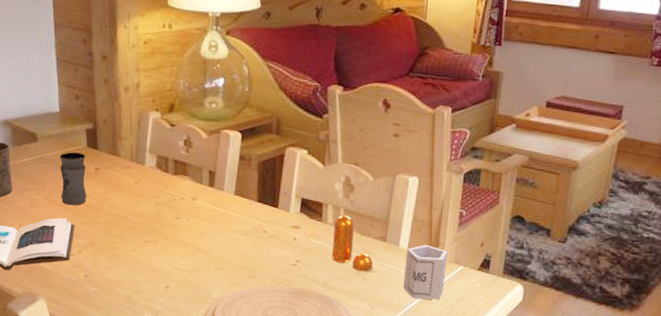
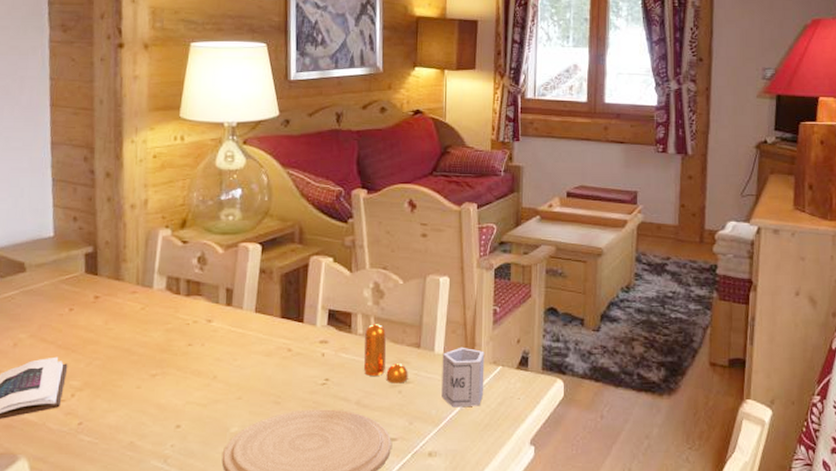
jar: present [60,152,87,206] -> none [51,281,84,342]

